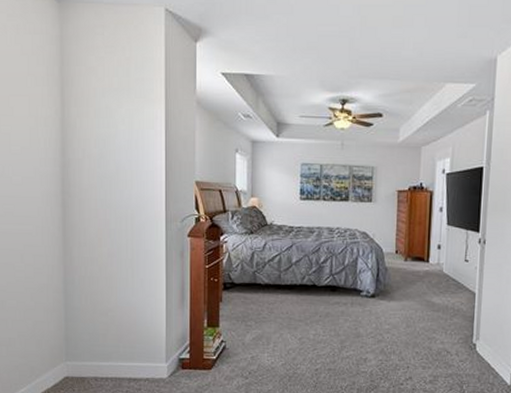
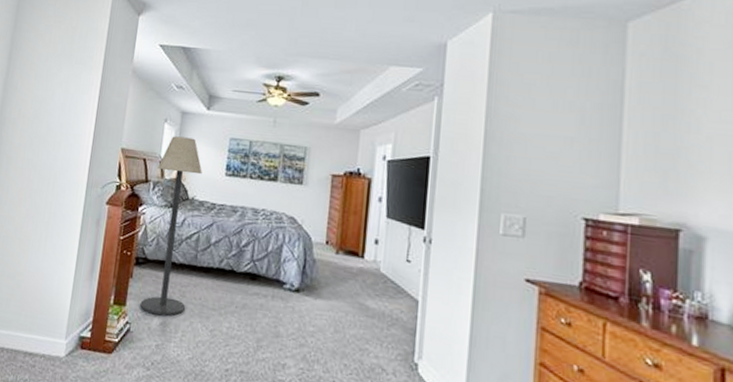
floor lamp: none [232,165,278,332] -> present [140,136,202,316]

